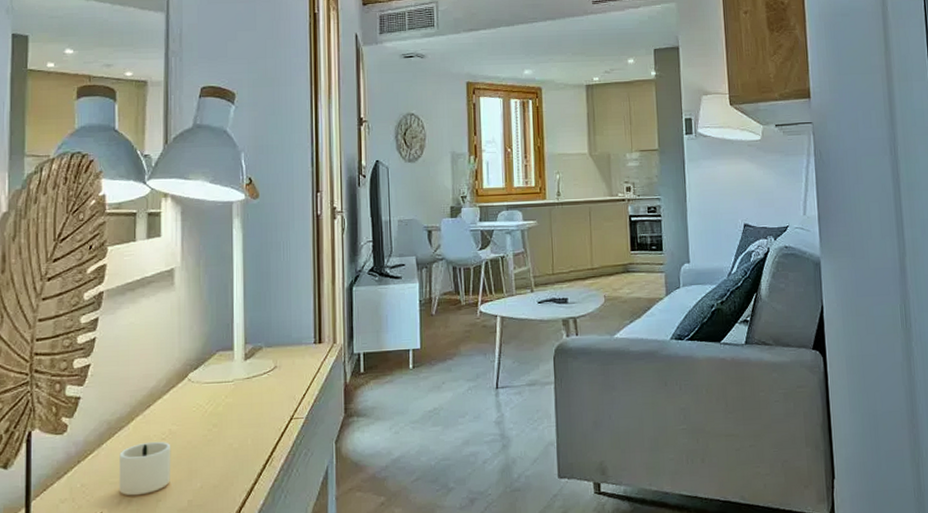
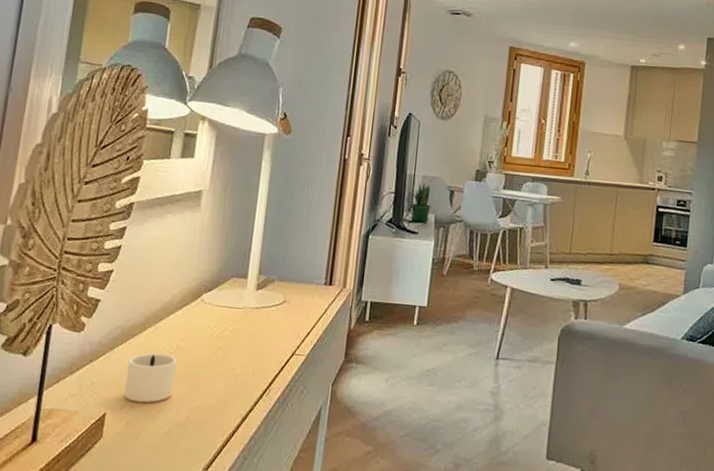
planter: none [390,227,411,269] -> present [410,183,431,224]

